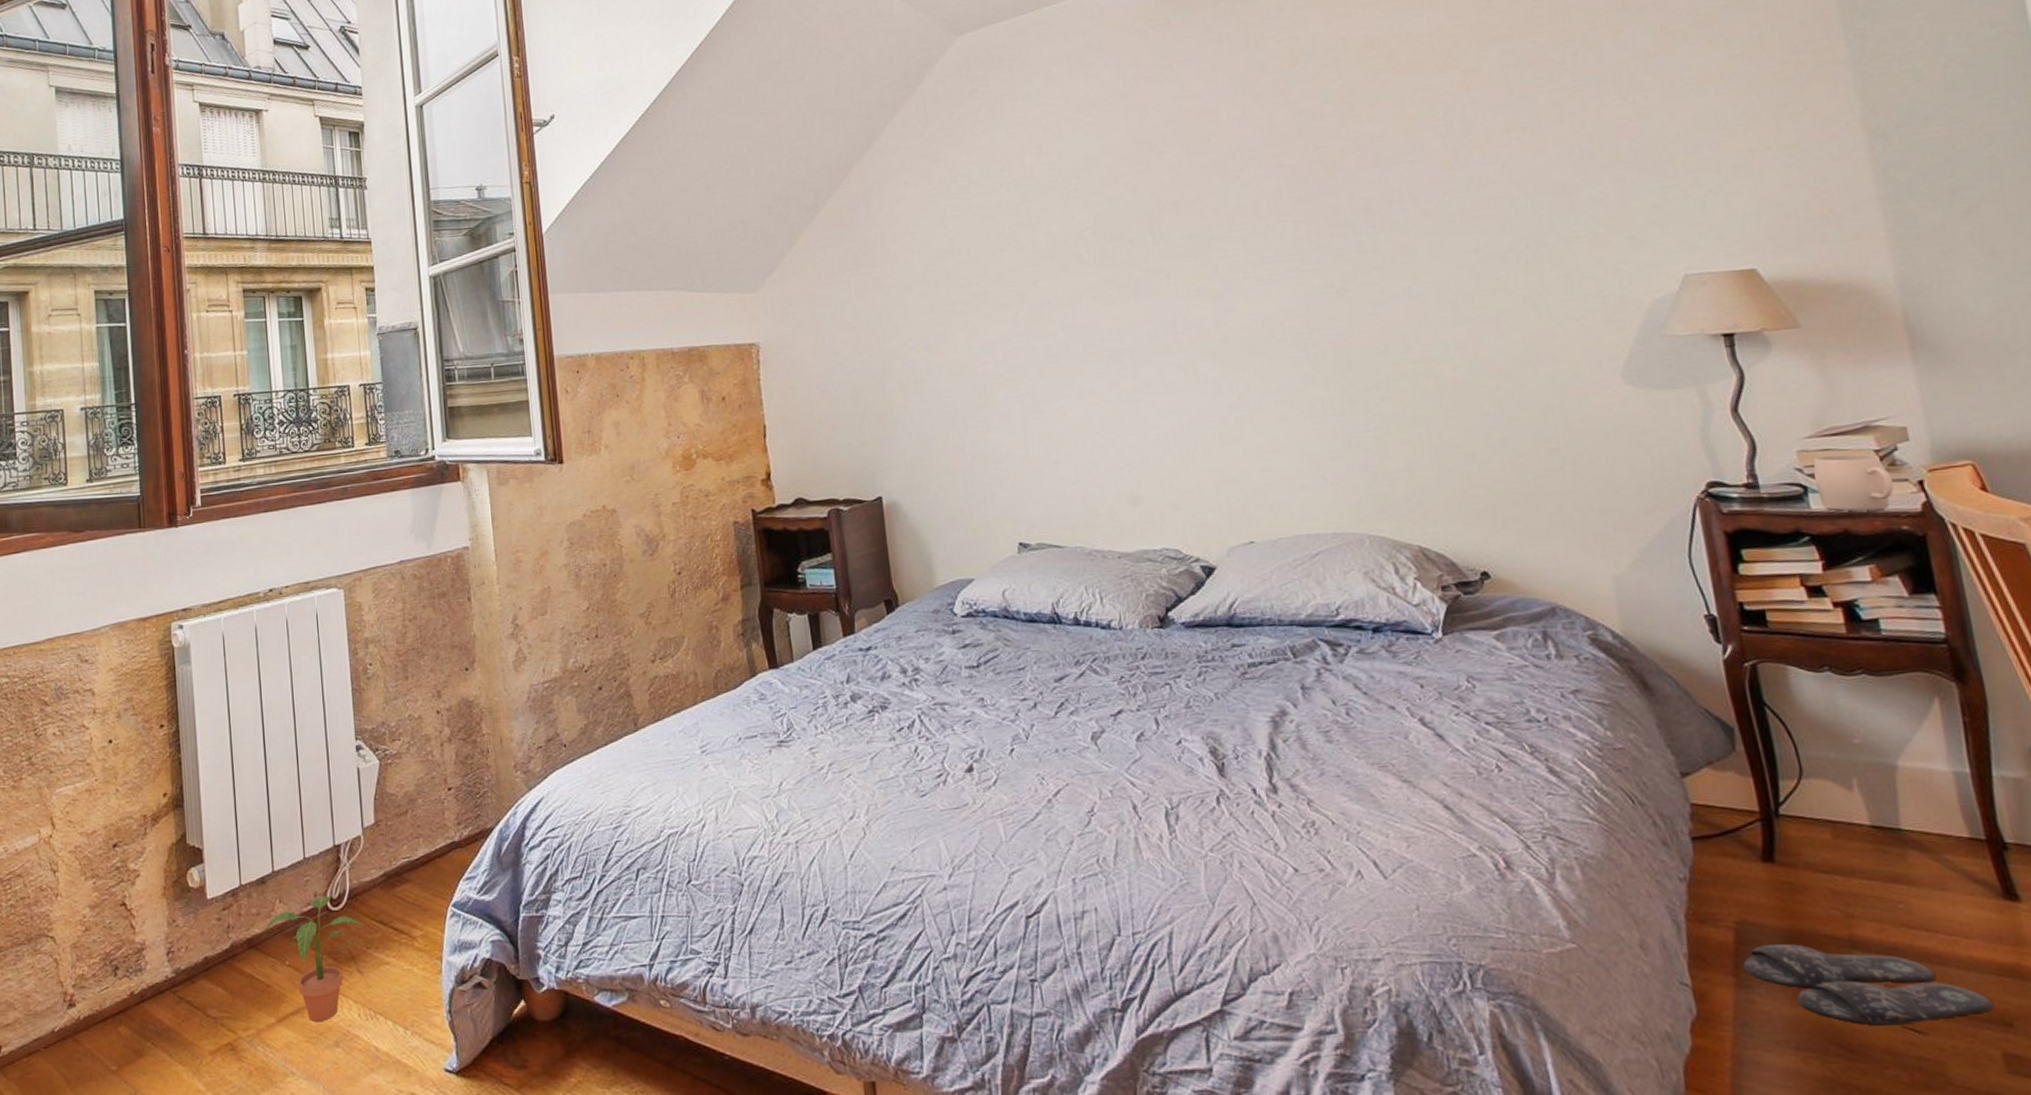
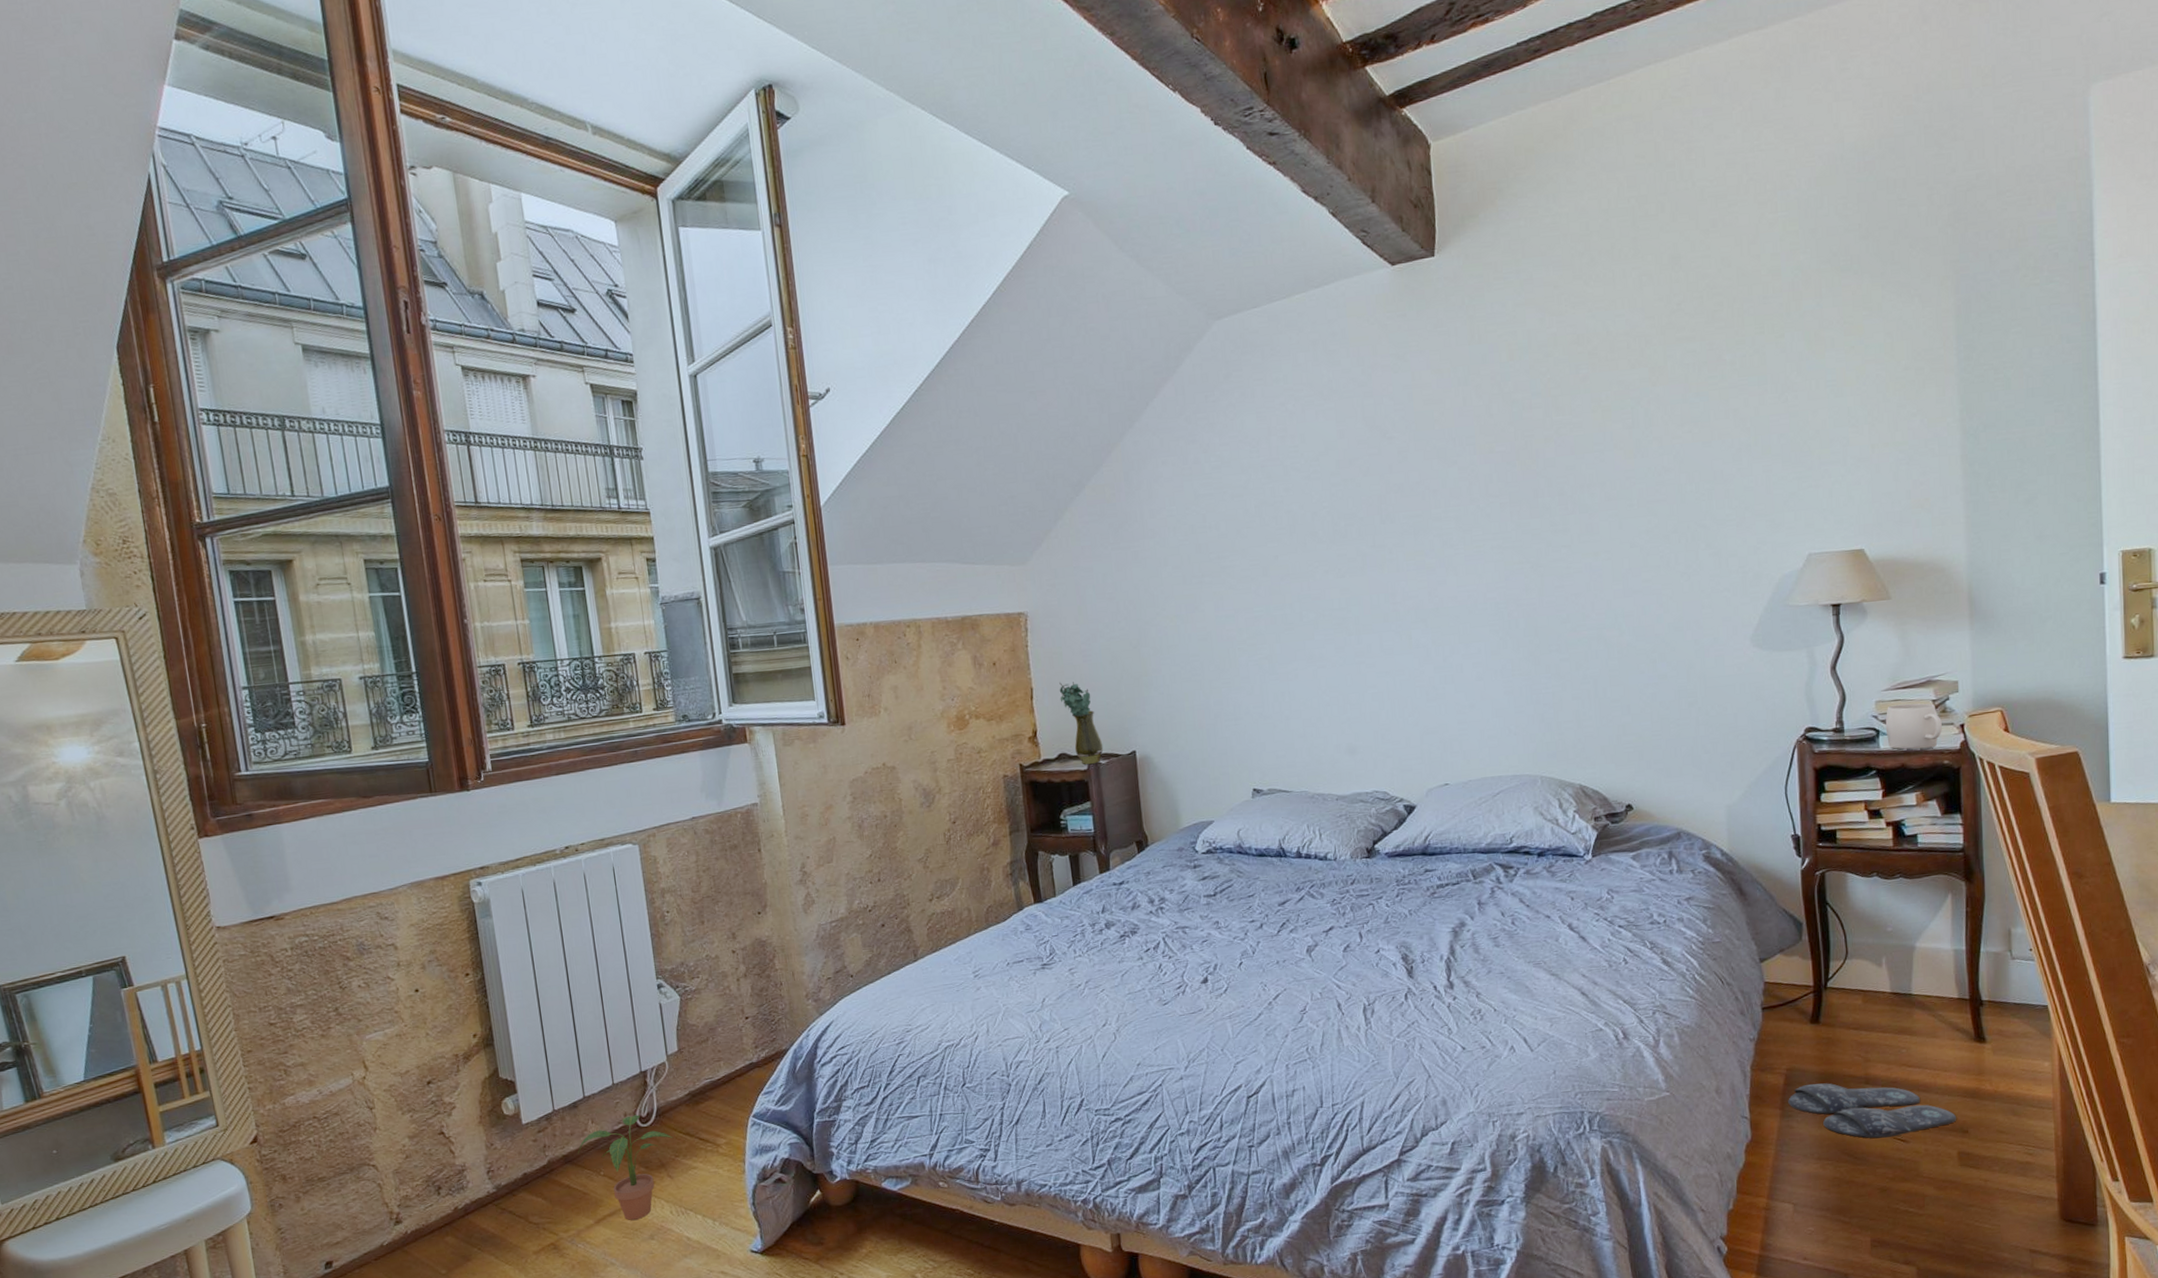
vase: none [794,419,846,511] -> present [1059,682,1104,764]

